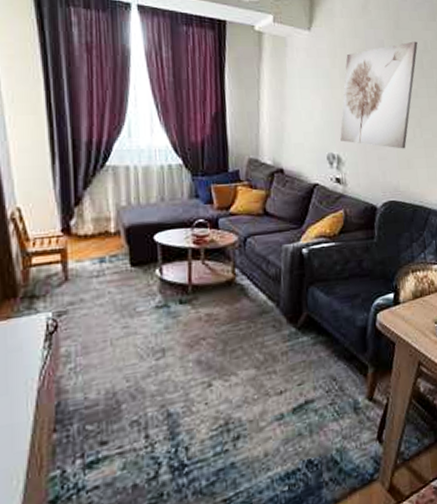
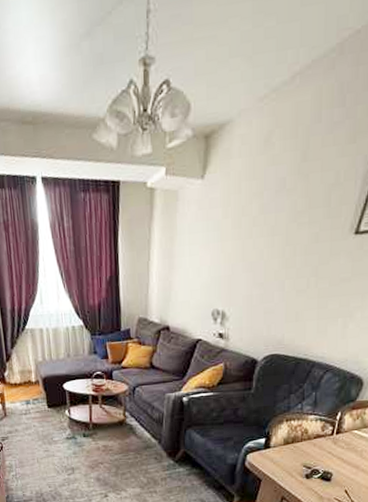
wall art: present [340,41,418,149] -> none [226,173,328,301]

